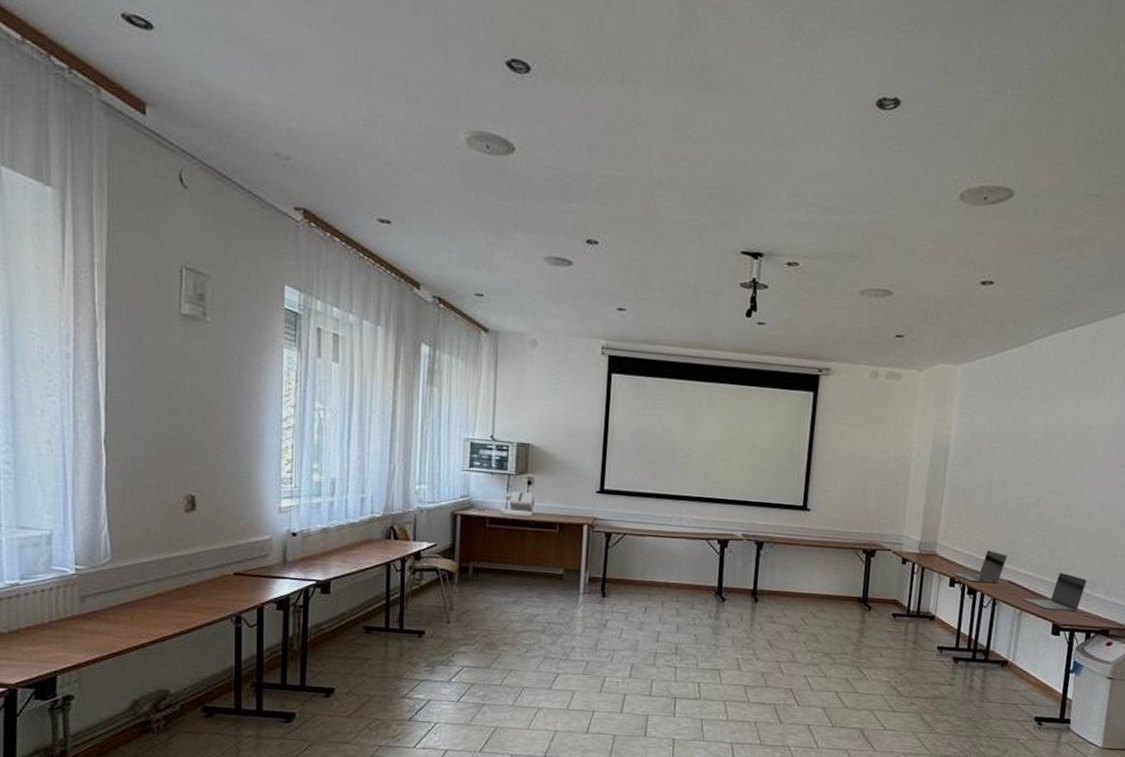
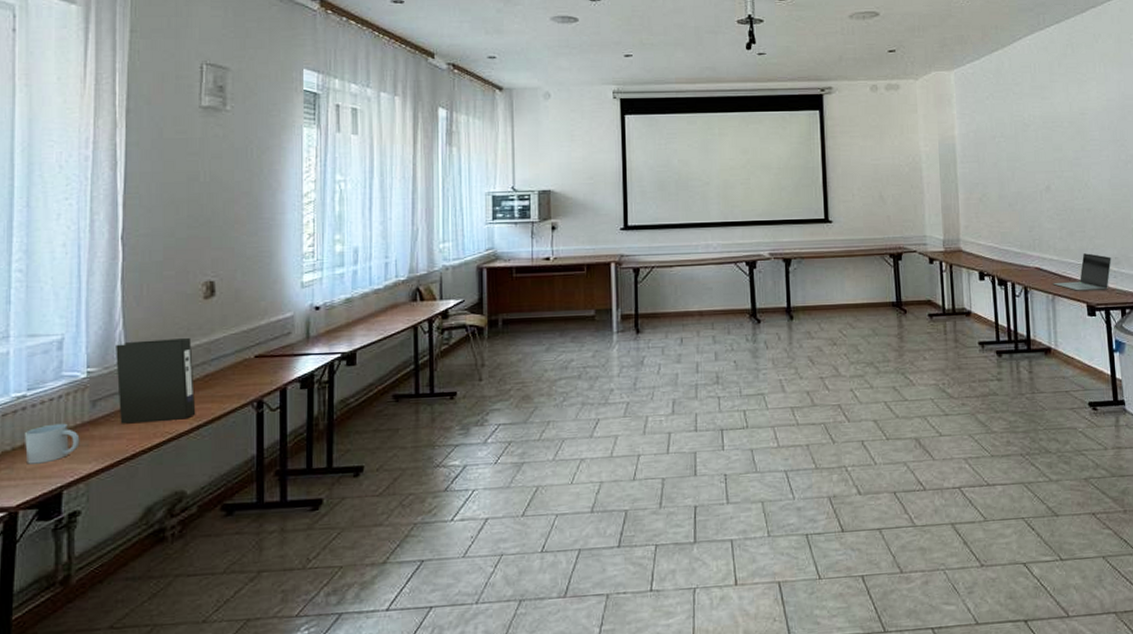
mug: none [20,613,71,649] -> present [25,423,80,464]
binder: none [102,545,178,625] -> present [116,338,196,424]
printer: present [500,491,535,518] -> none [526,238,560,264]
laptop: present [953,550,1008,584] -> none [981,240,1031,273]

